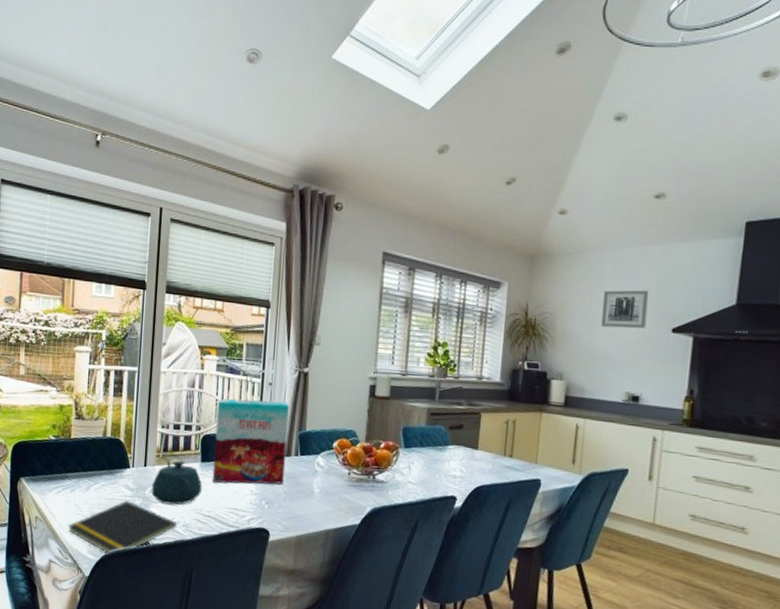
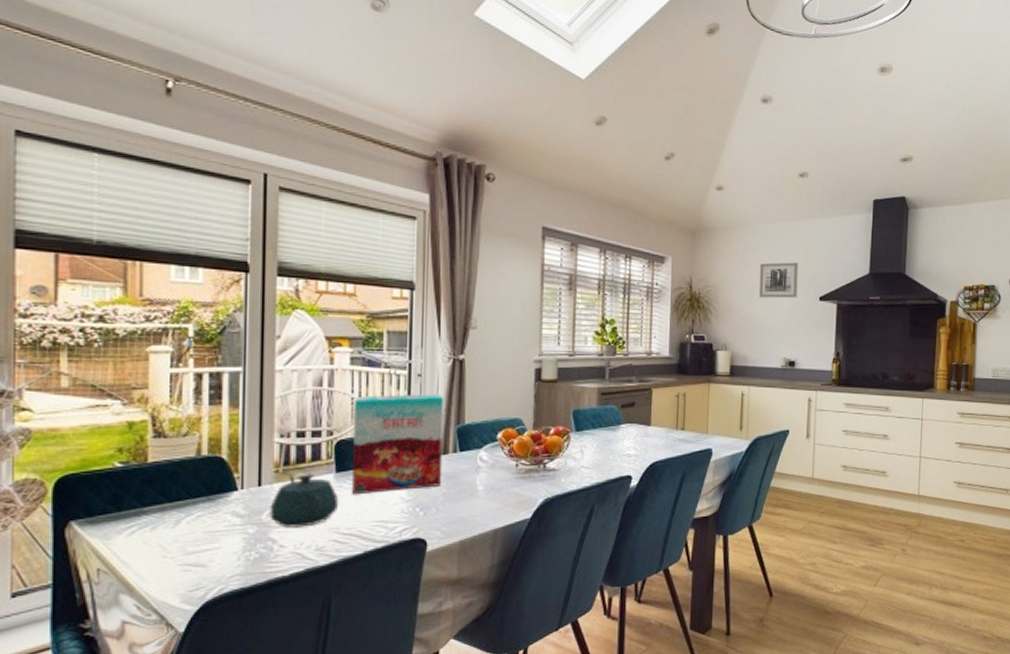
notepad: present [68,501,178,556] -> none [148,530,309,601]

